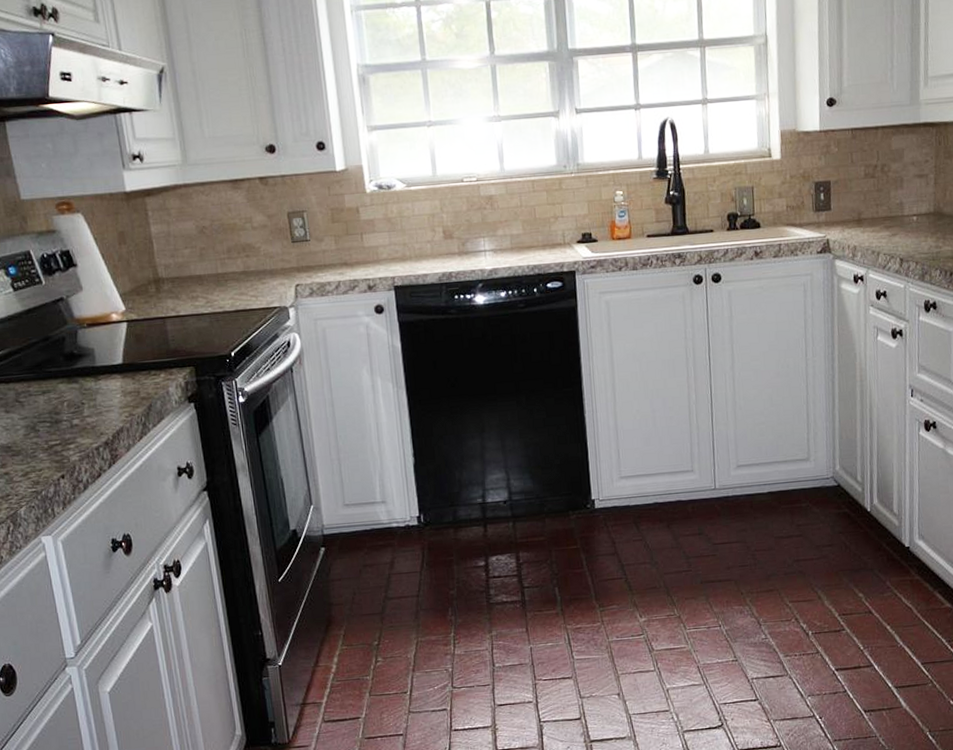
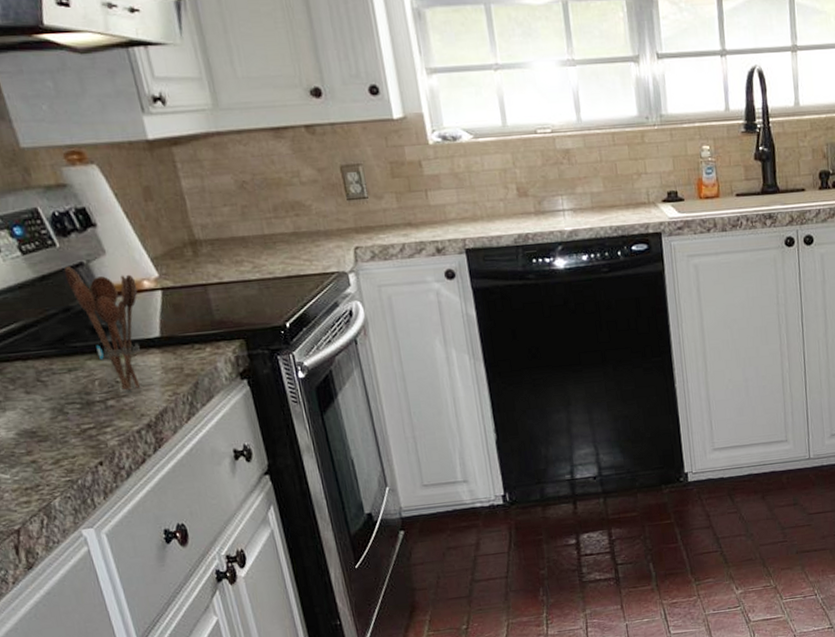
utensil holder: none [47,301,107,412] -> present [64,267,141,391]

